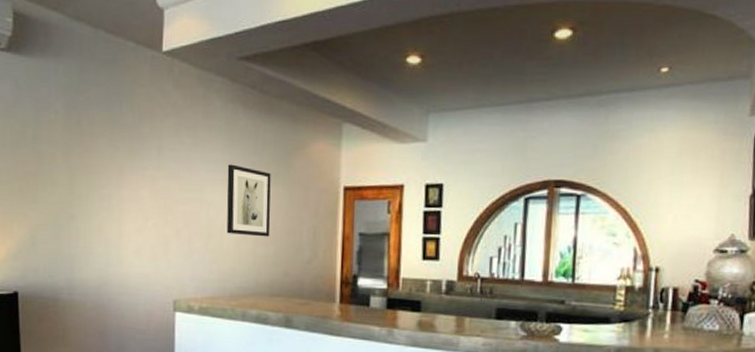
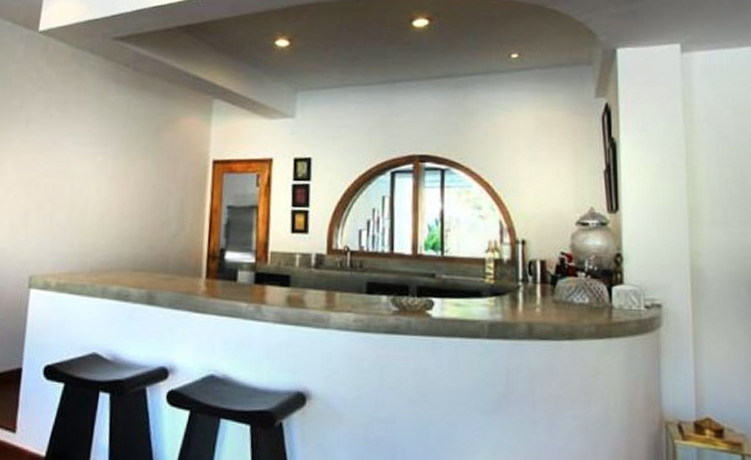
wall art: present [227,164,271,237] -> none [91,137,140,210]

